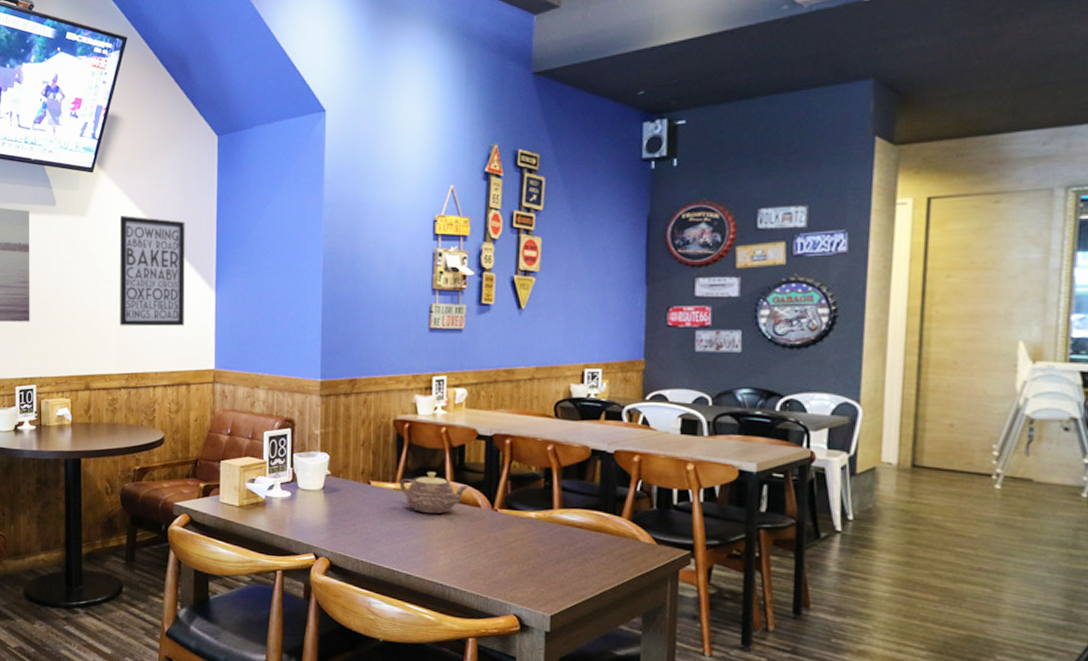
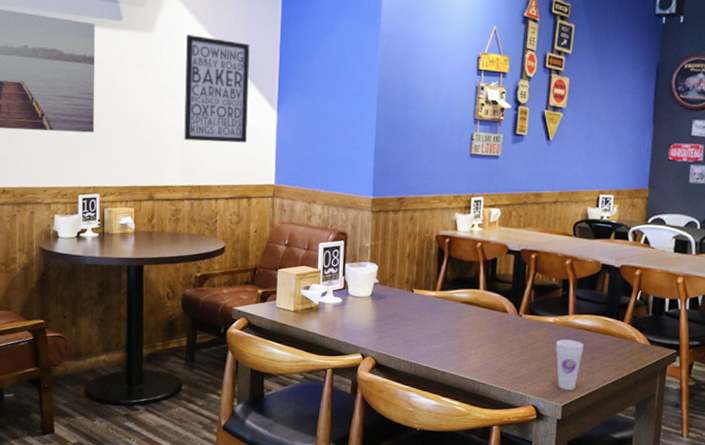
teapot: present [399,471,469,514] -> none [439,281,499,319]
cup: none [540,538,573,598] -> present [556,339,584,390]

